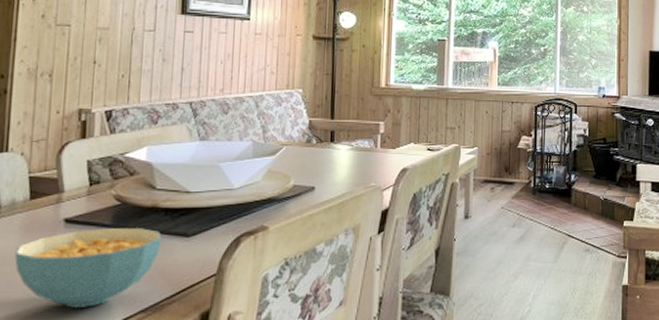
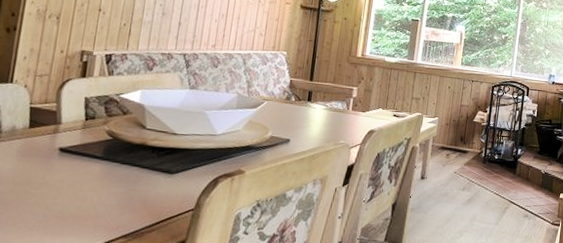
cereal bowl: present [14,228,162,308] -> none [10,159,147,229]

